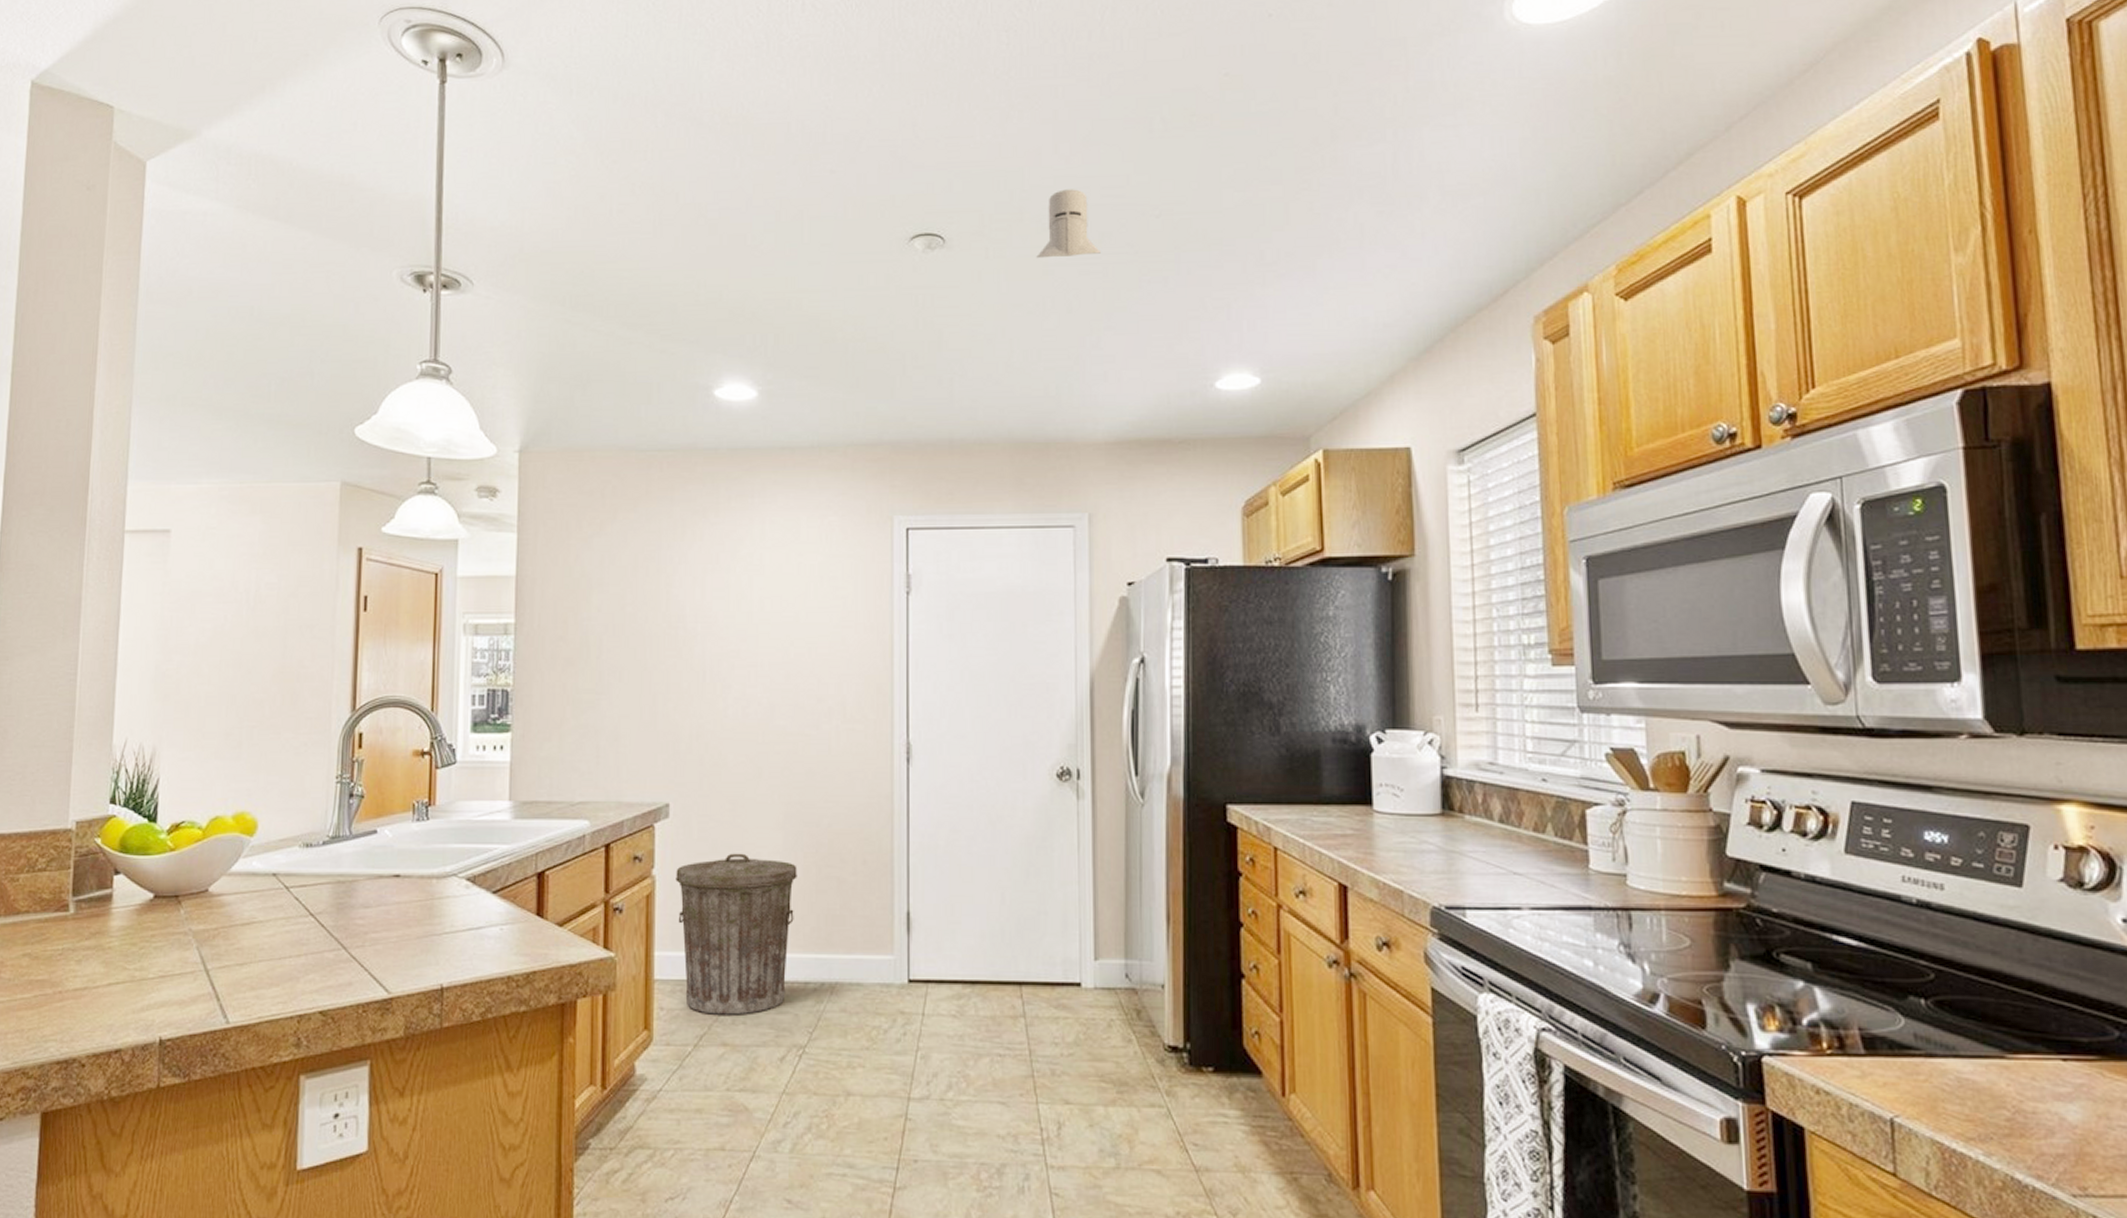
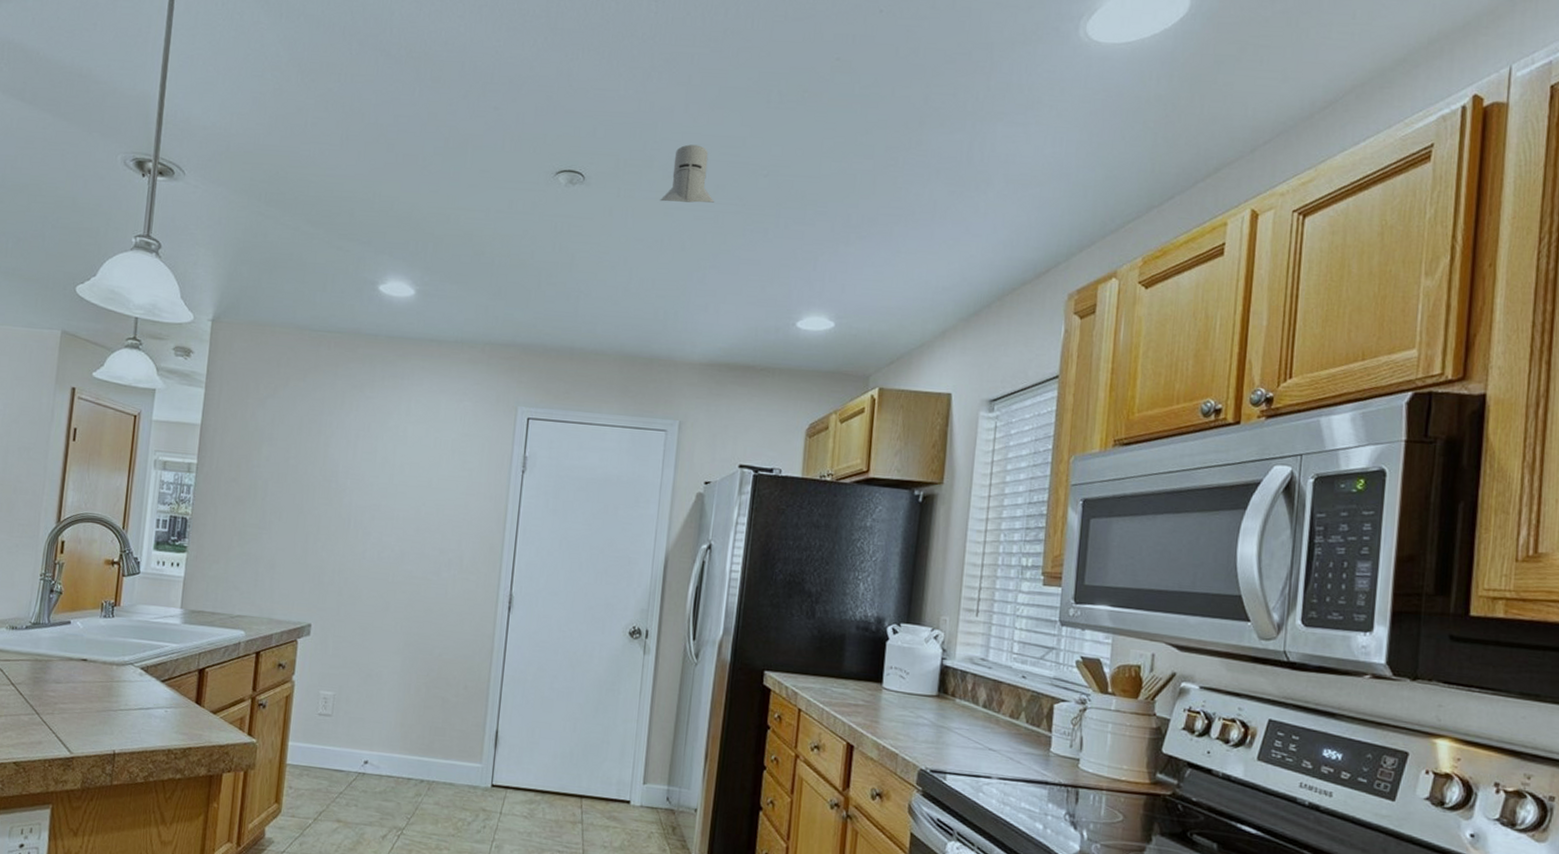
trash can: present [675,853,797,1015] -> none [310,669,411,799]

